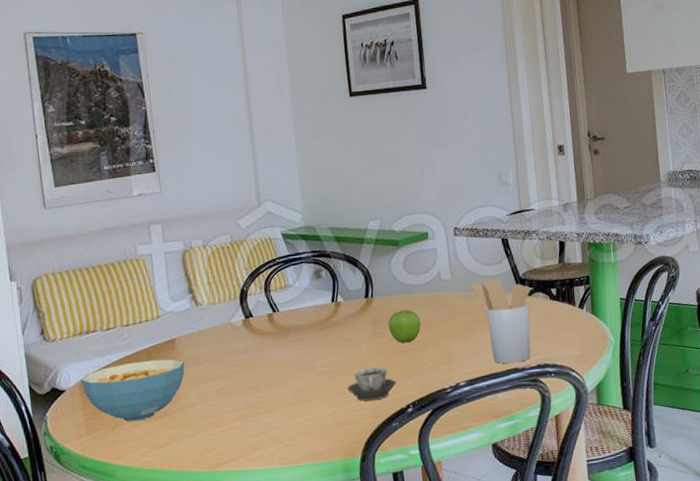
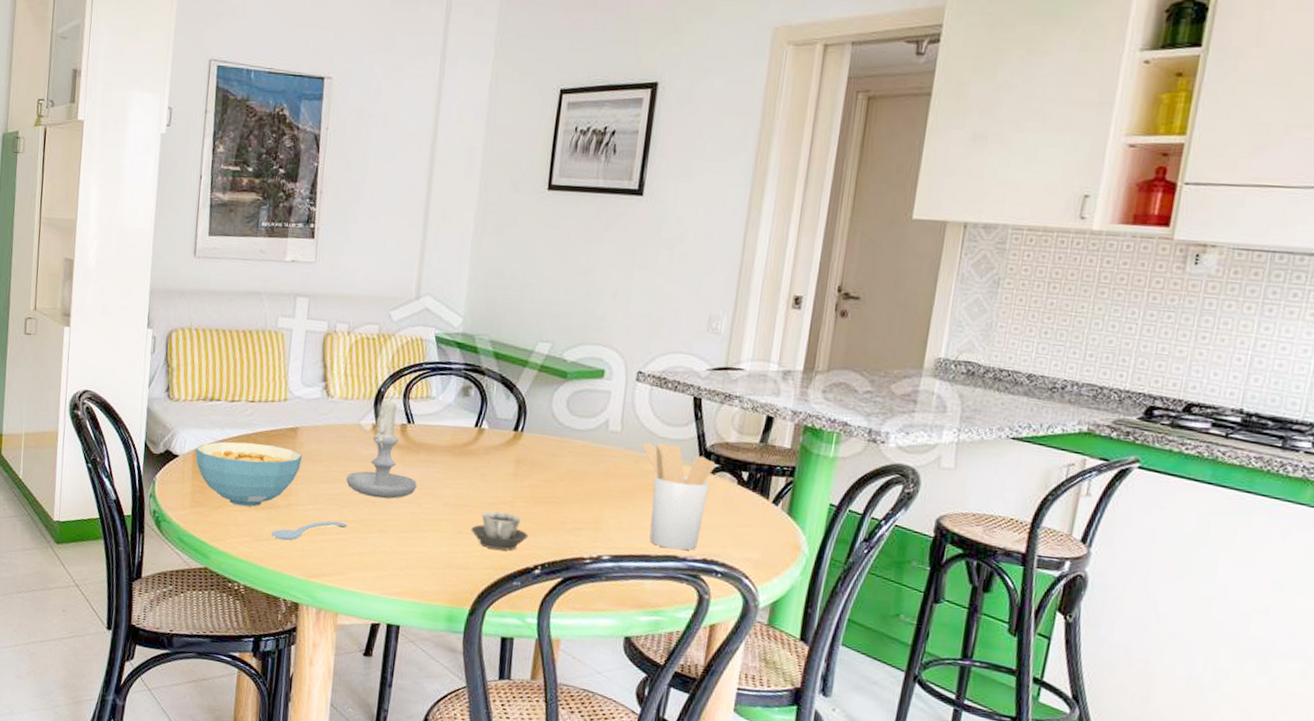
spoon: none [170,411,239,442] -> present [271,520,348,541]
candle: none [229,293,293,384] -> present [346,397,418,499]
fruit: present [388,310,421,343] -> none [533,454,573,495]

